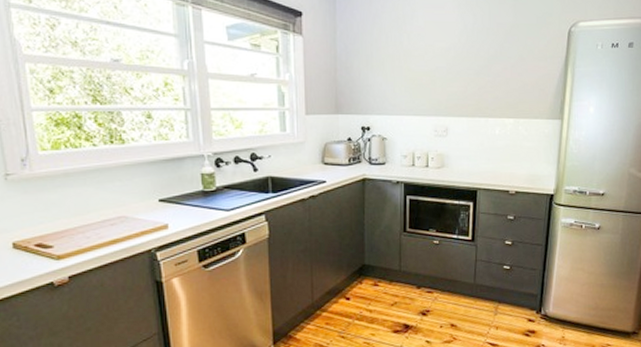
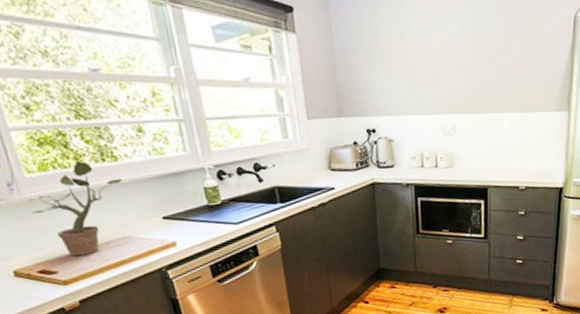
potted plant: none [37,141,127,233] -> present [27,160,123,257]

